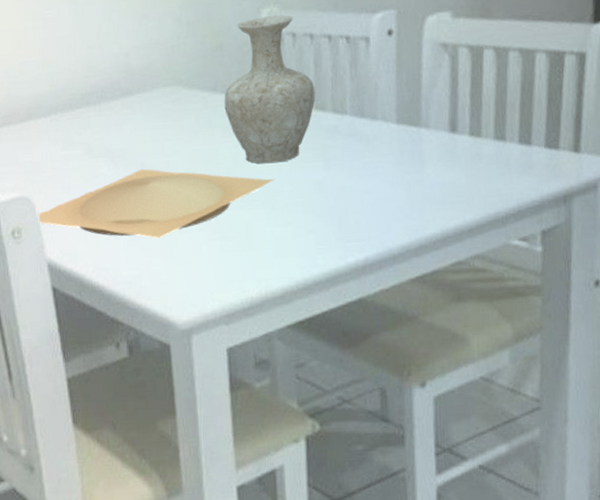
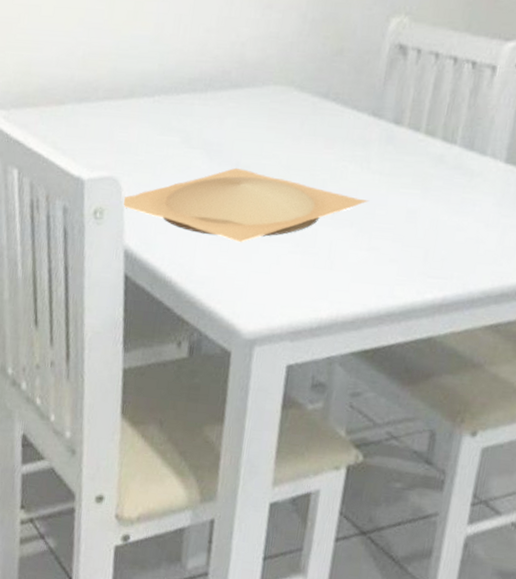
vase: present [224,15,316,164] -> none [332,26,430,185]

